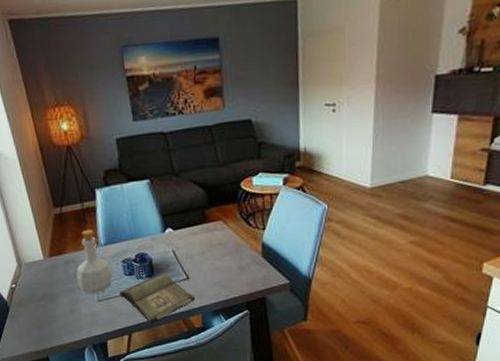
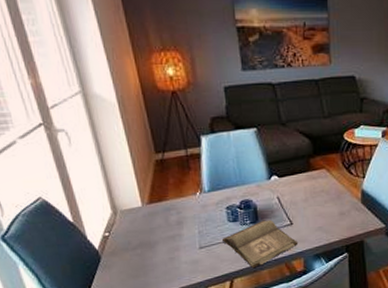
bottle: present [76,229,113,294] -> none [177,175,216,241]

